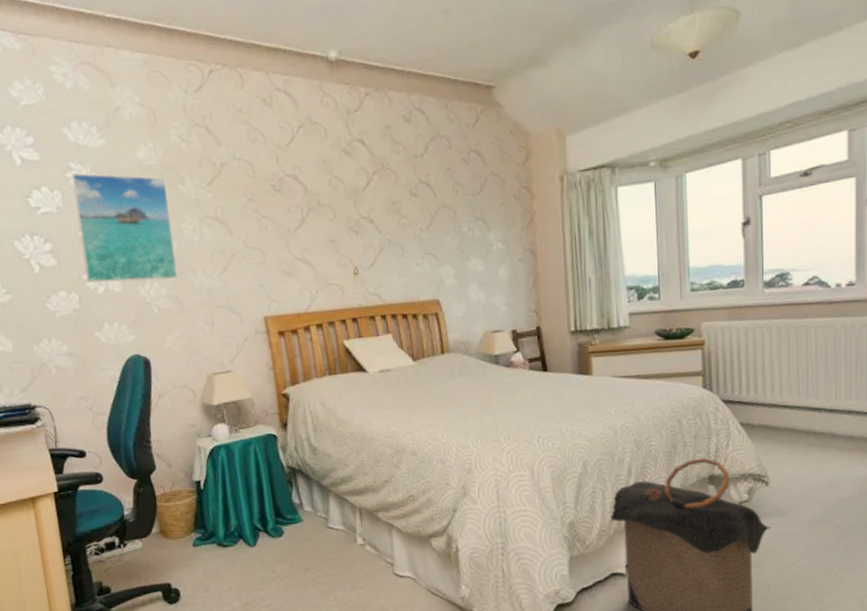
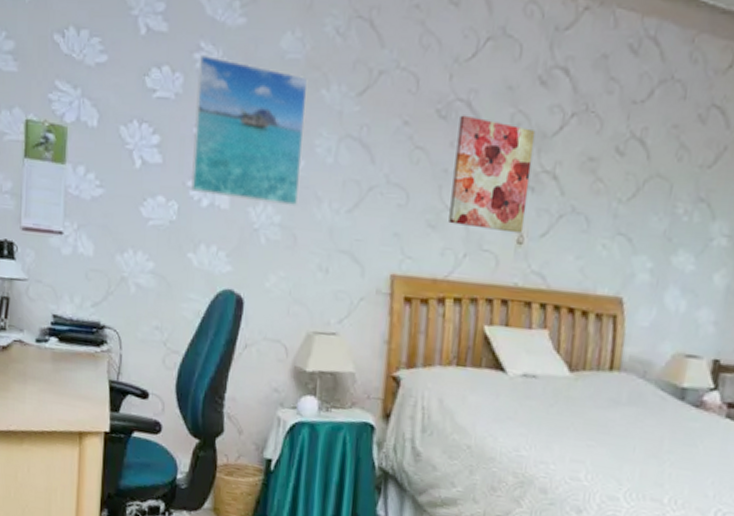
wall art: none [291,186,357,270] -> present [449,115,536,234]

